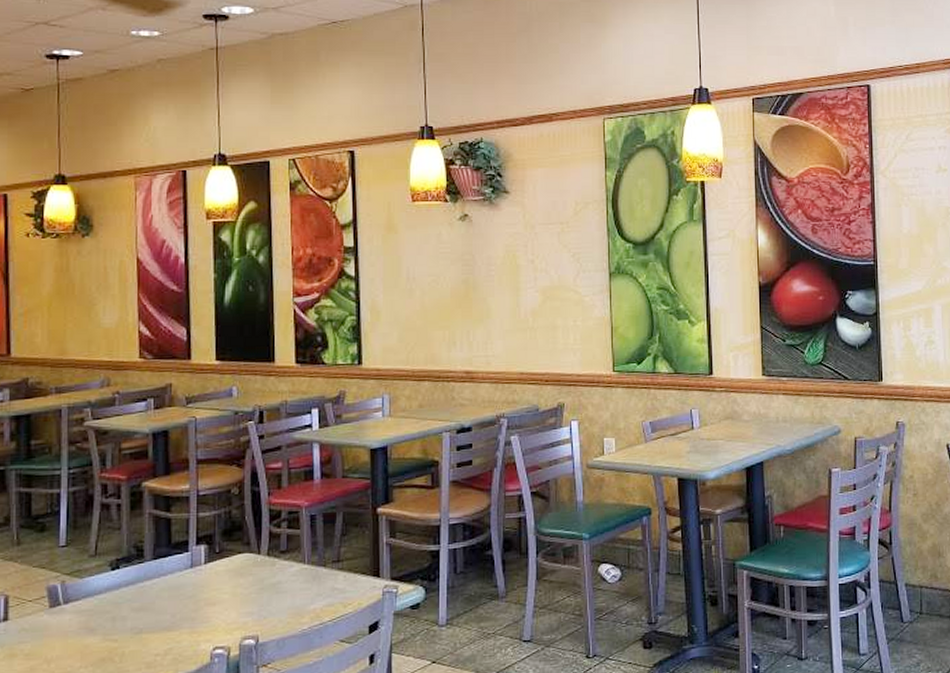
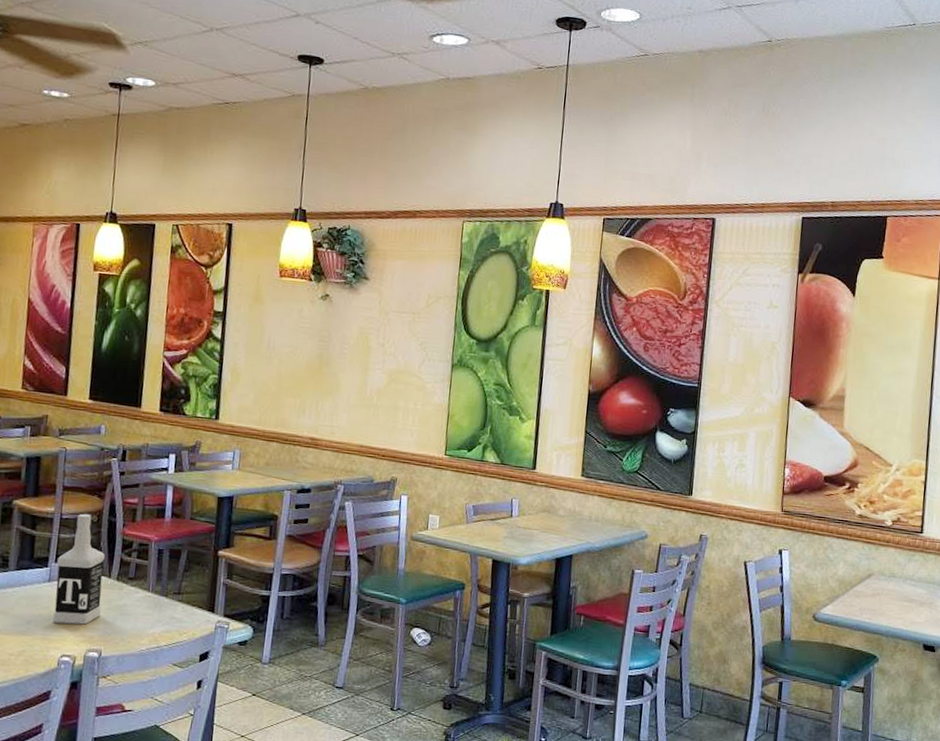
vodka: none [197,486,253,612] -> present [52,513,105,625]

